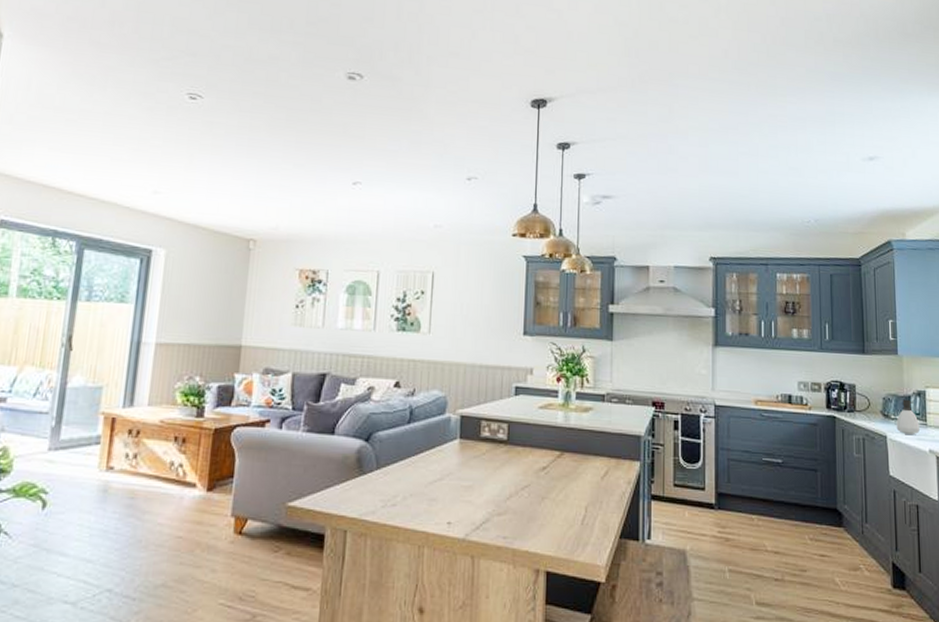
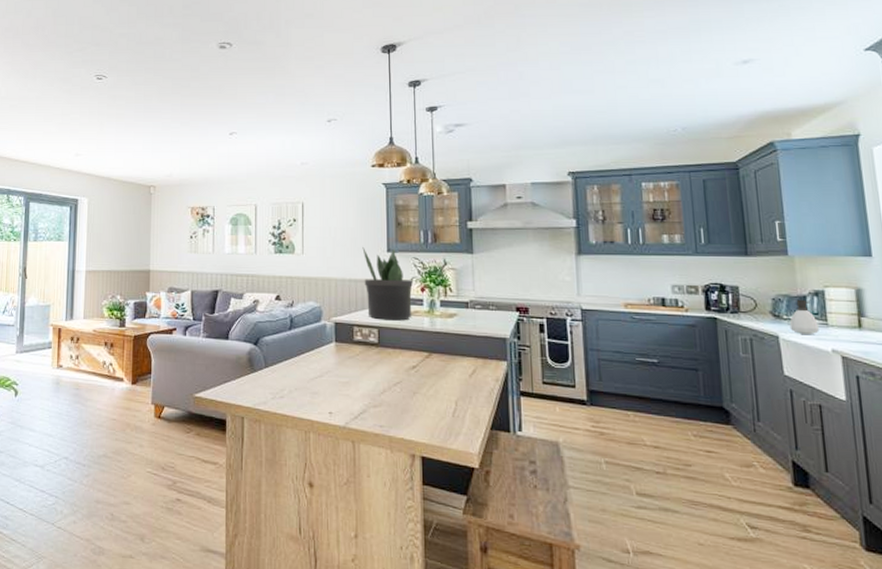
planter: none [496,328,549,415] -> present [362,247,413,321]

